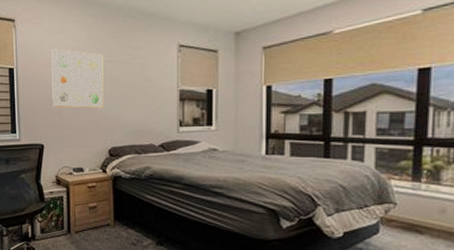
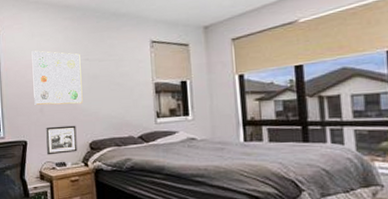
picture frame: none [63,130,96,160] -> present [45,125,78,155]

